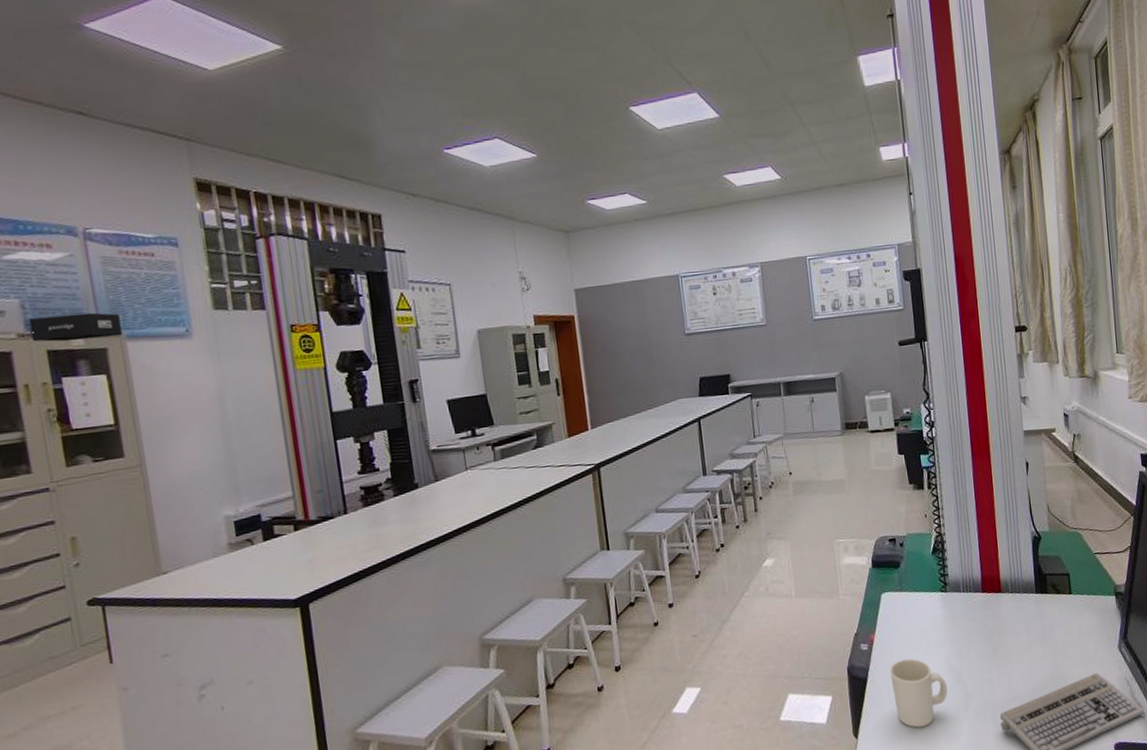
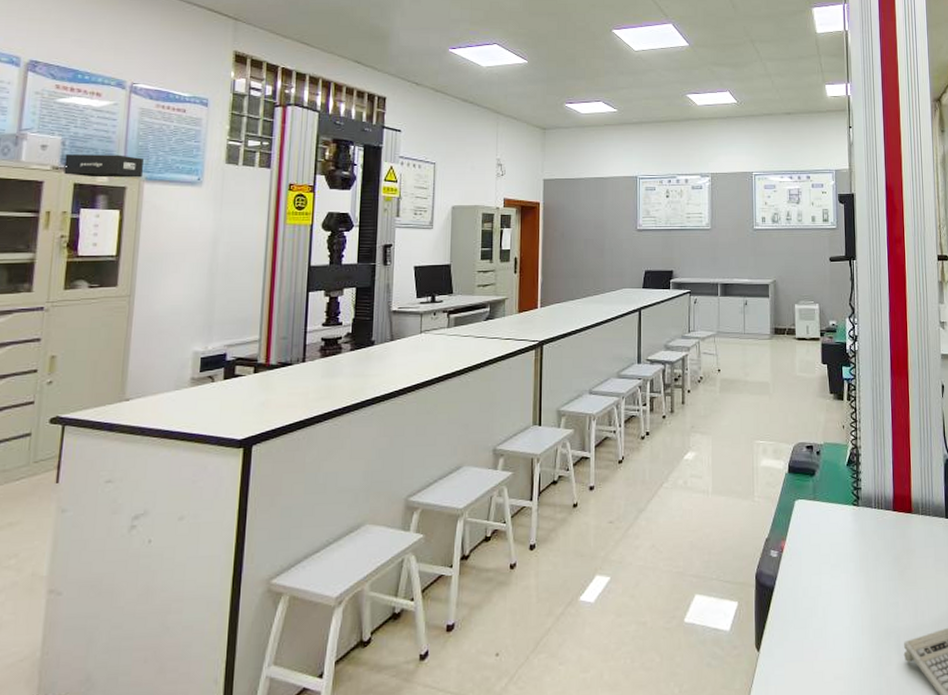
mug: present [889,658,948,728] -> none [797,571,853,647]

